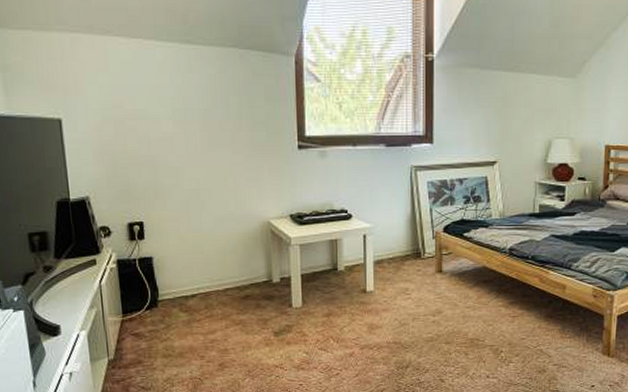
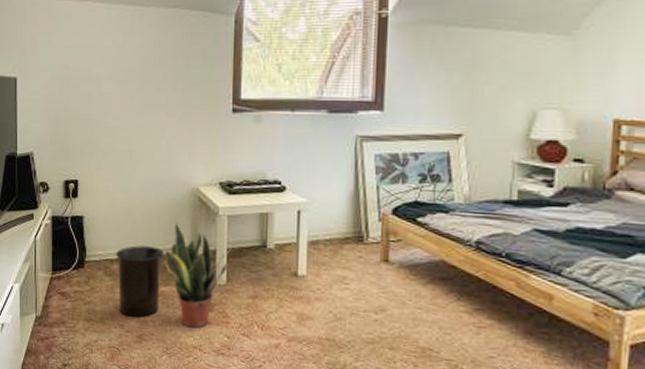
waste bin: none [191,280,241,347] -> present [116,245,165,318]
potted plant: none [241,255,305,350] -> present [164,223,231,328]

